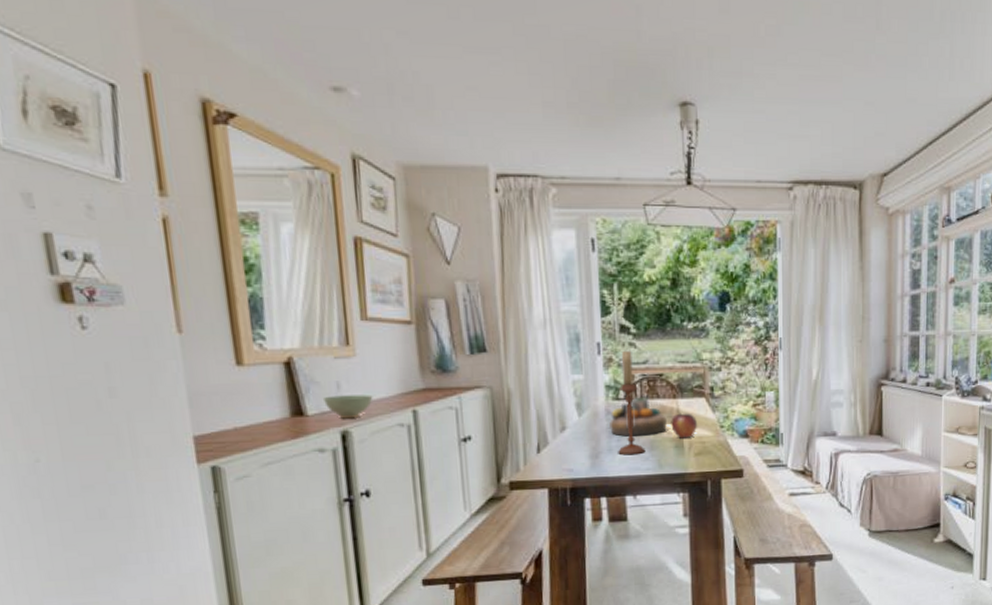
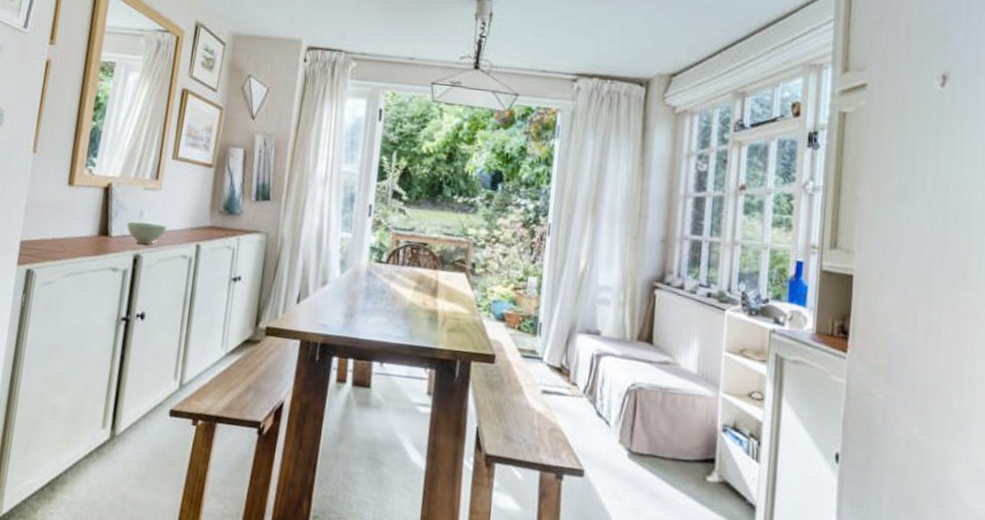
decorative bowl: present [610,396,667,437] -> none [368,262,425,304]
candlestick: present [618,348,646,455] -> none [372,214,402,321]
fruit: present [671,413,698,438] -> none [427,285,455,312]

